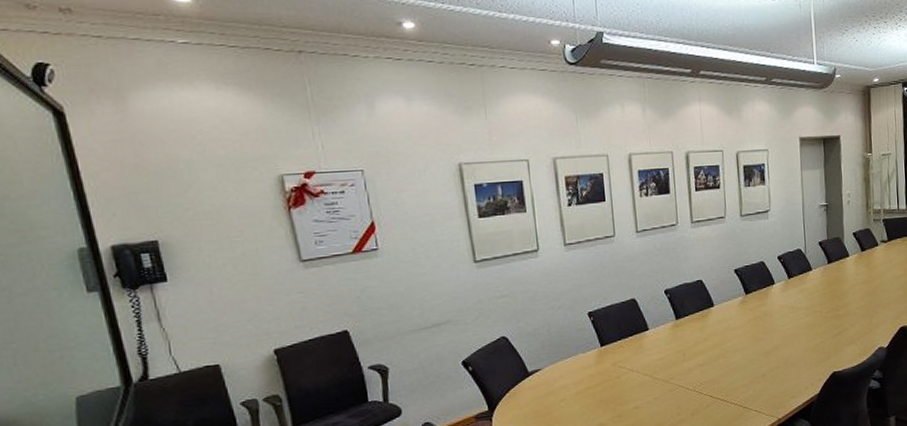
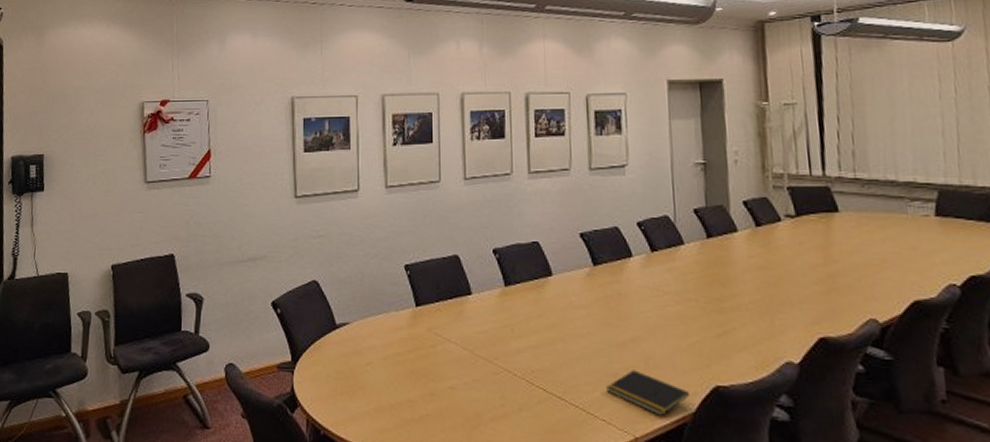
notepad: none [757,370,815,400] -> present [606,370,689,416]

